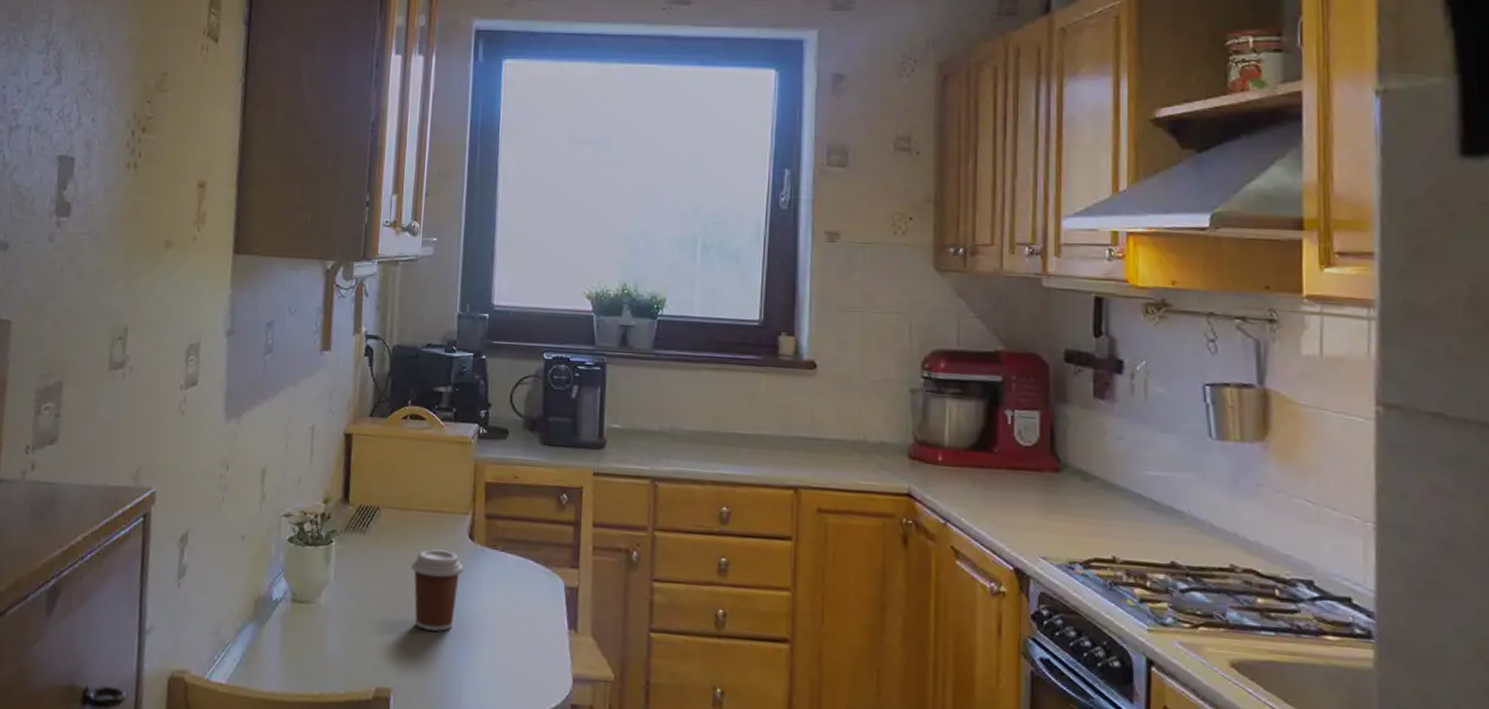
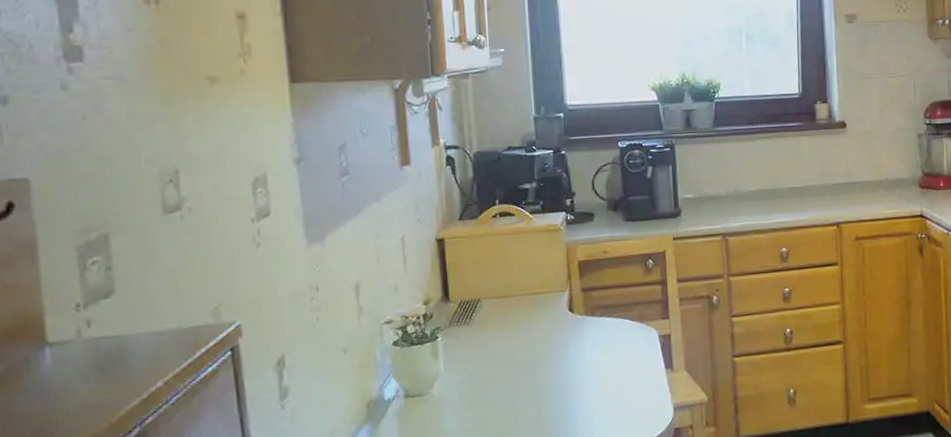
coffee cup: present [411,549,464,632] -> none [518,325,568,396]

